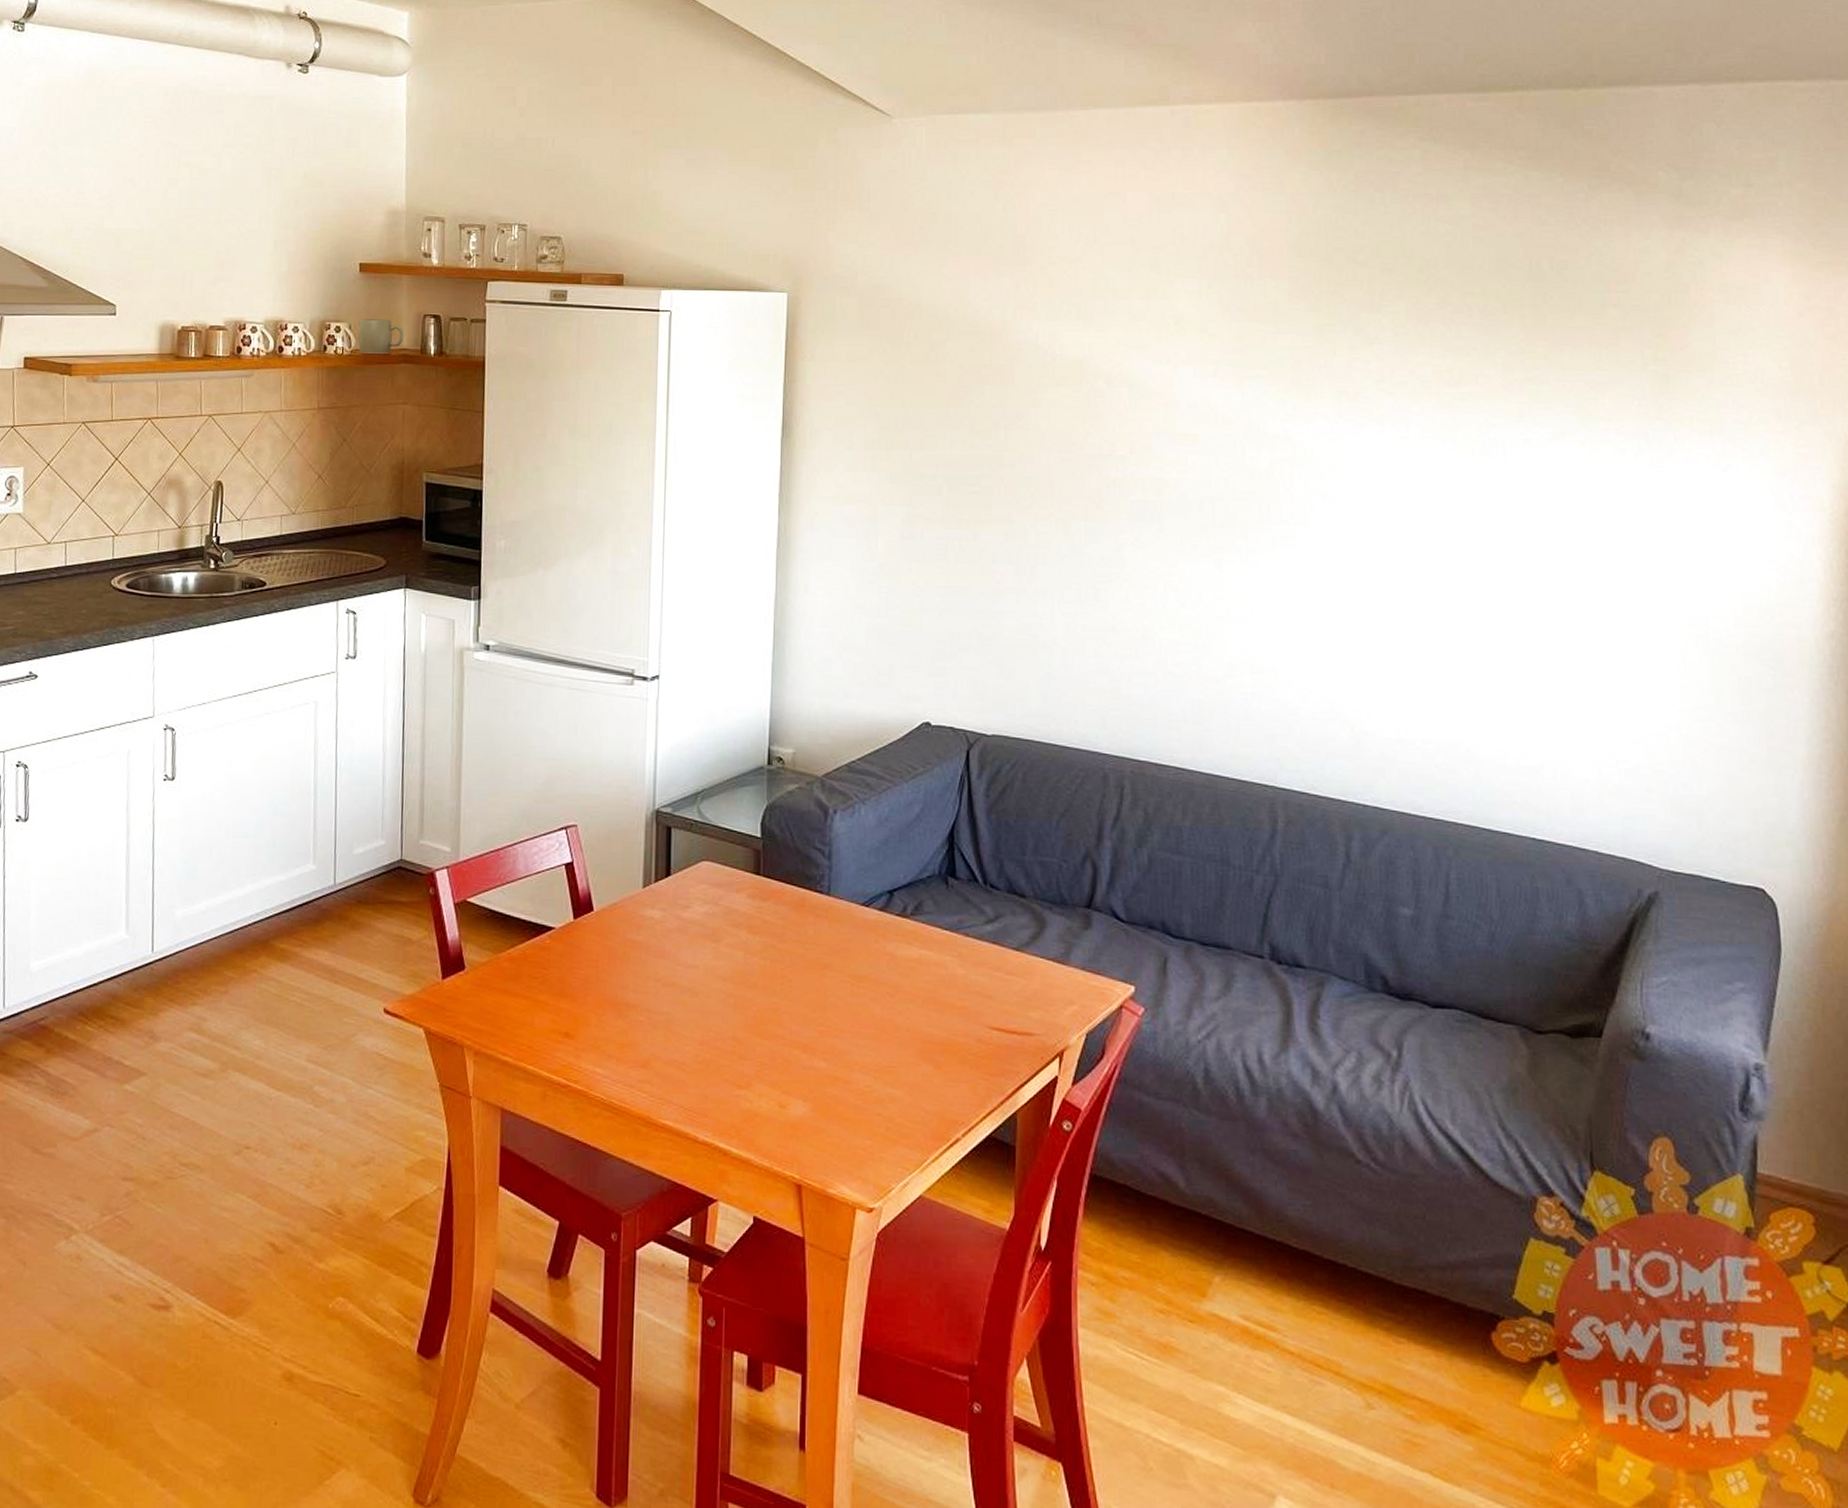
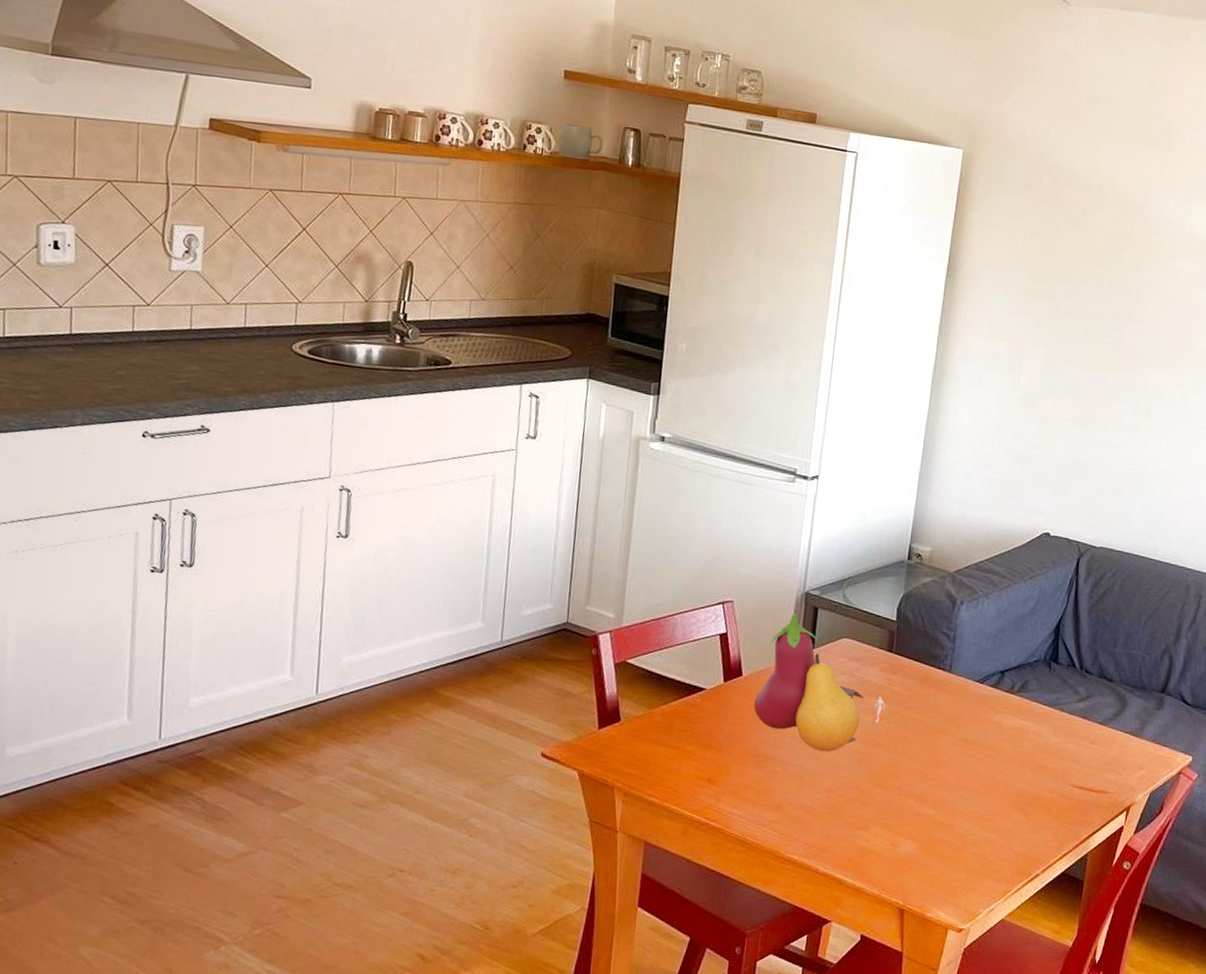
fruit: none [609,835,758,996] -> present [754,613,886,752]

